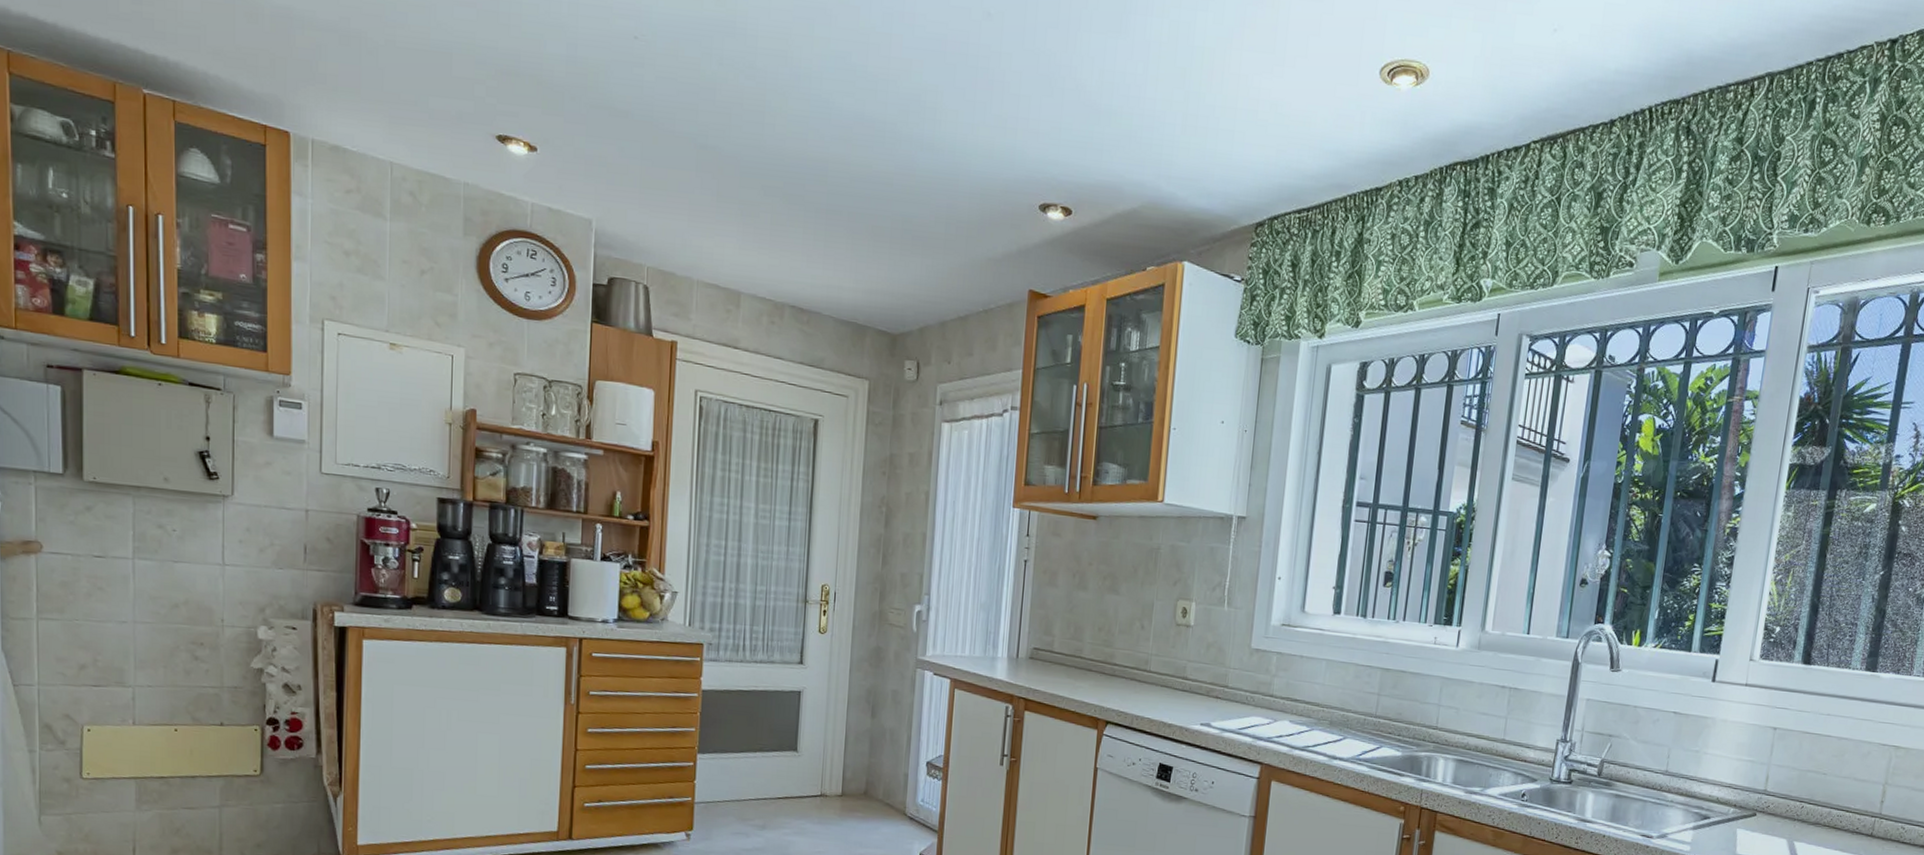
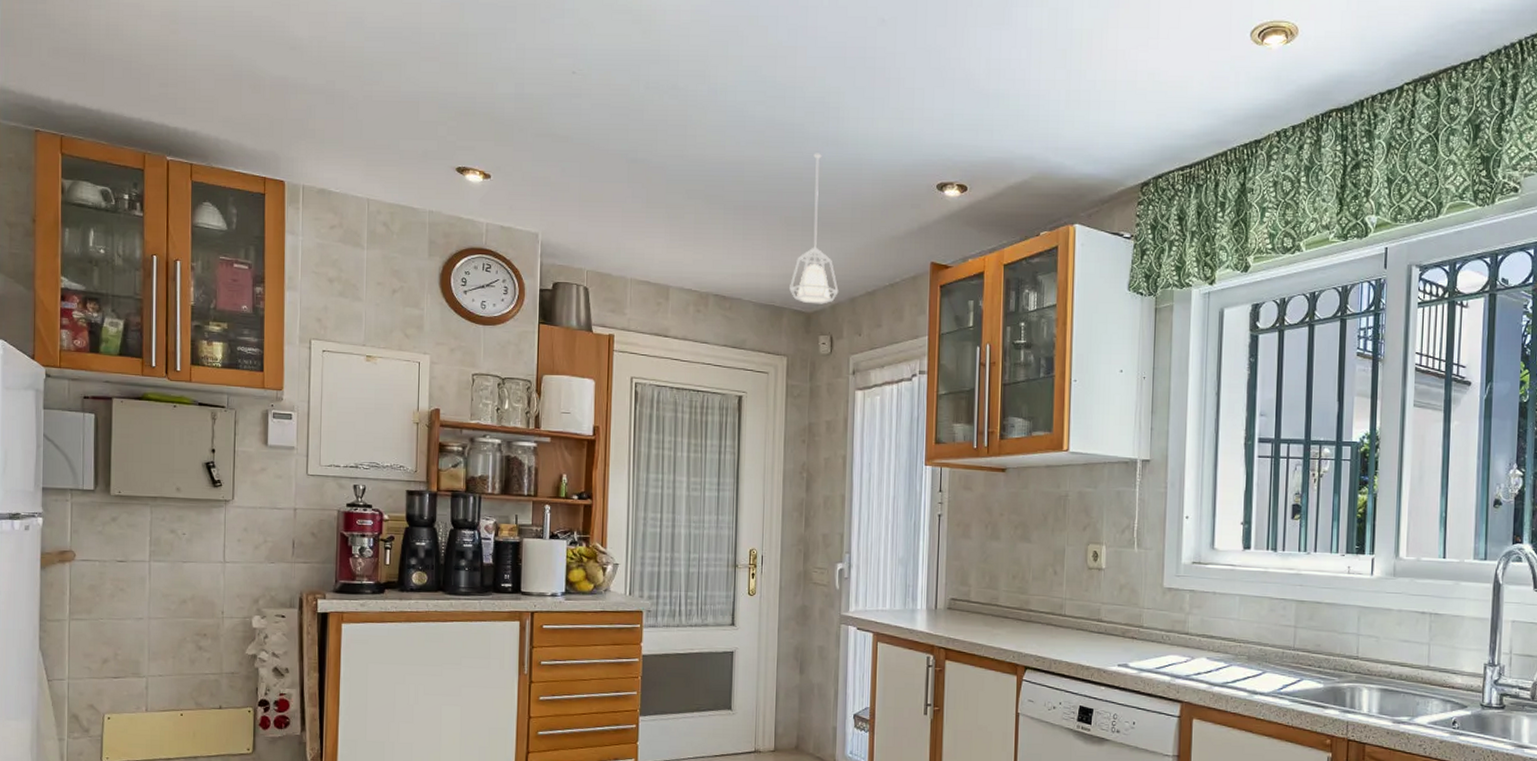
pendant lamp: none [874,157,928,326] -> present [790,153,839,304]

